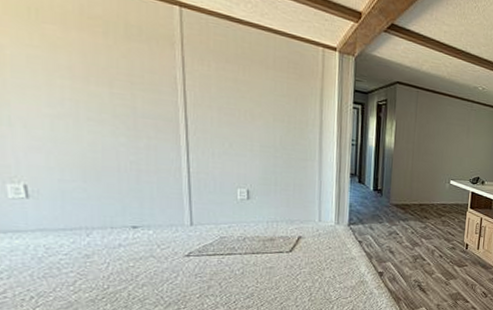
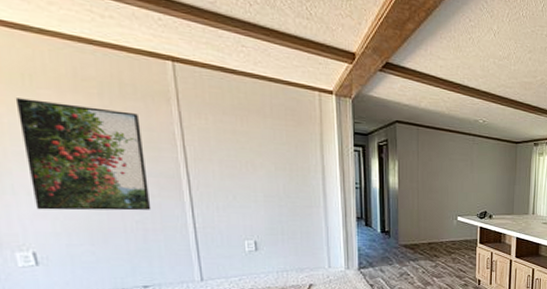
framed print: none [19,30,147,151] -> present [15,98,152,211]

